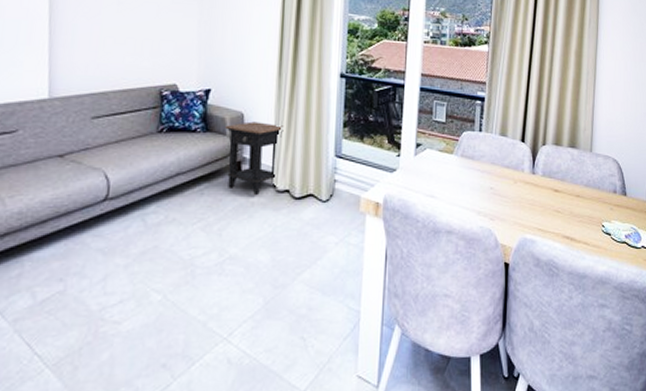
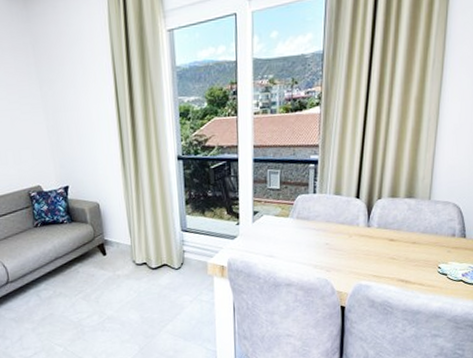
side table: present [224,121,284,195] -> none [85,208,135,269]

